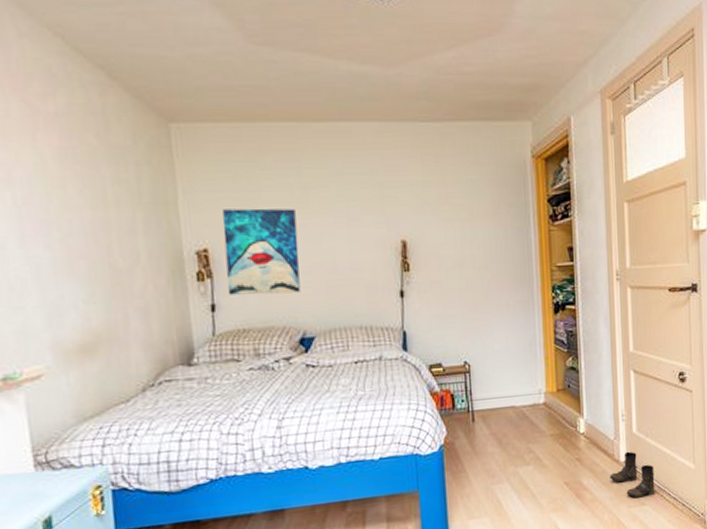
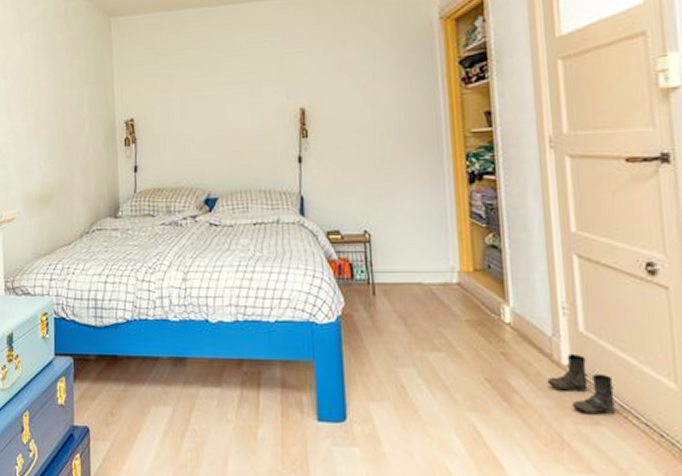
wall art: present [222,208,301,295] -> none [146,82,207,159]

